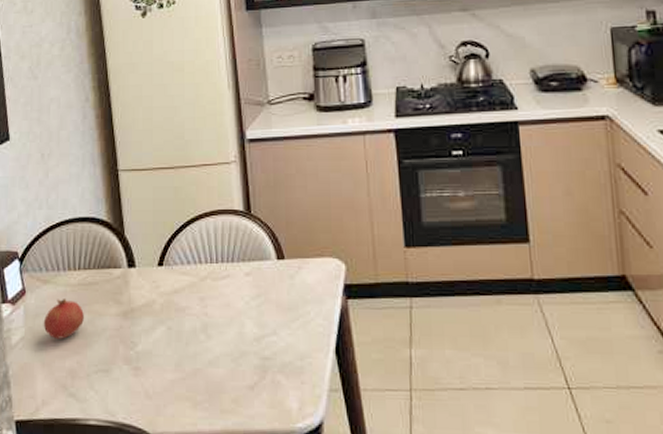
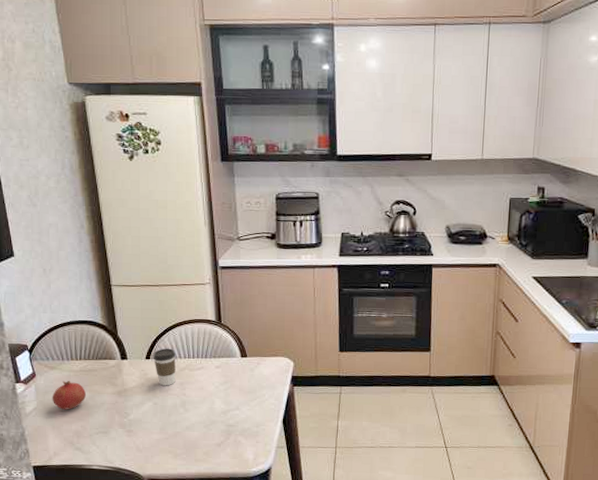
coffee cup: none [167,250,195,303] -> present [153,348,176,386]

